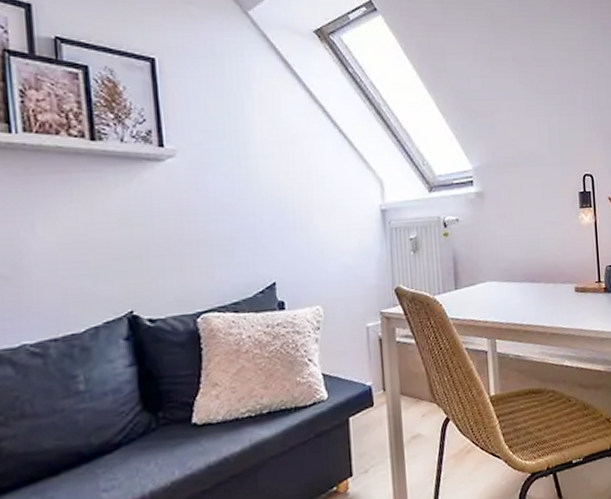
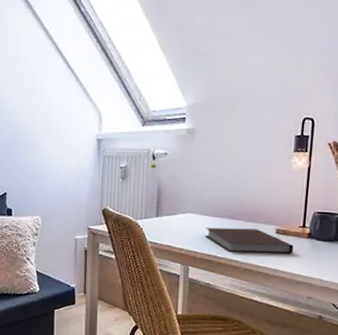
notebook: none [506,289,594,319] -> present [204,227,294,255]

